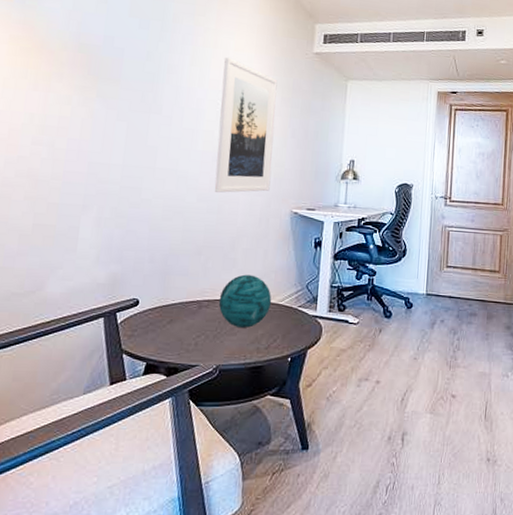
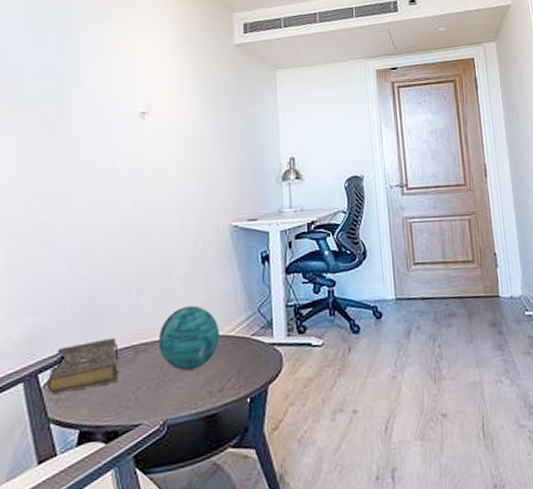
book: none [123,292,185,331] -> present [48,338,121,394]
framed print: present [214,56,278,193] -> none [136,61,203,215]

